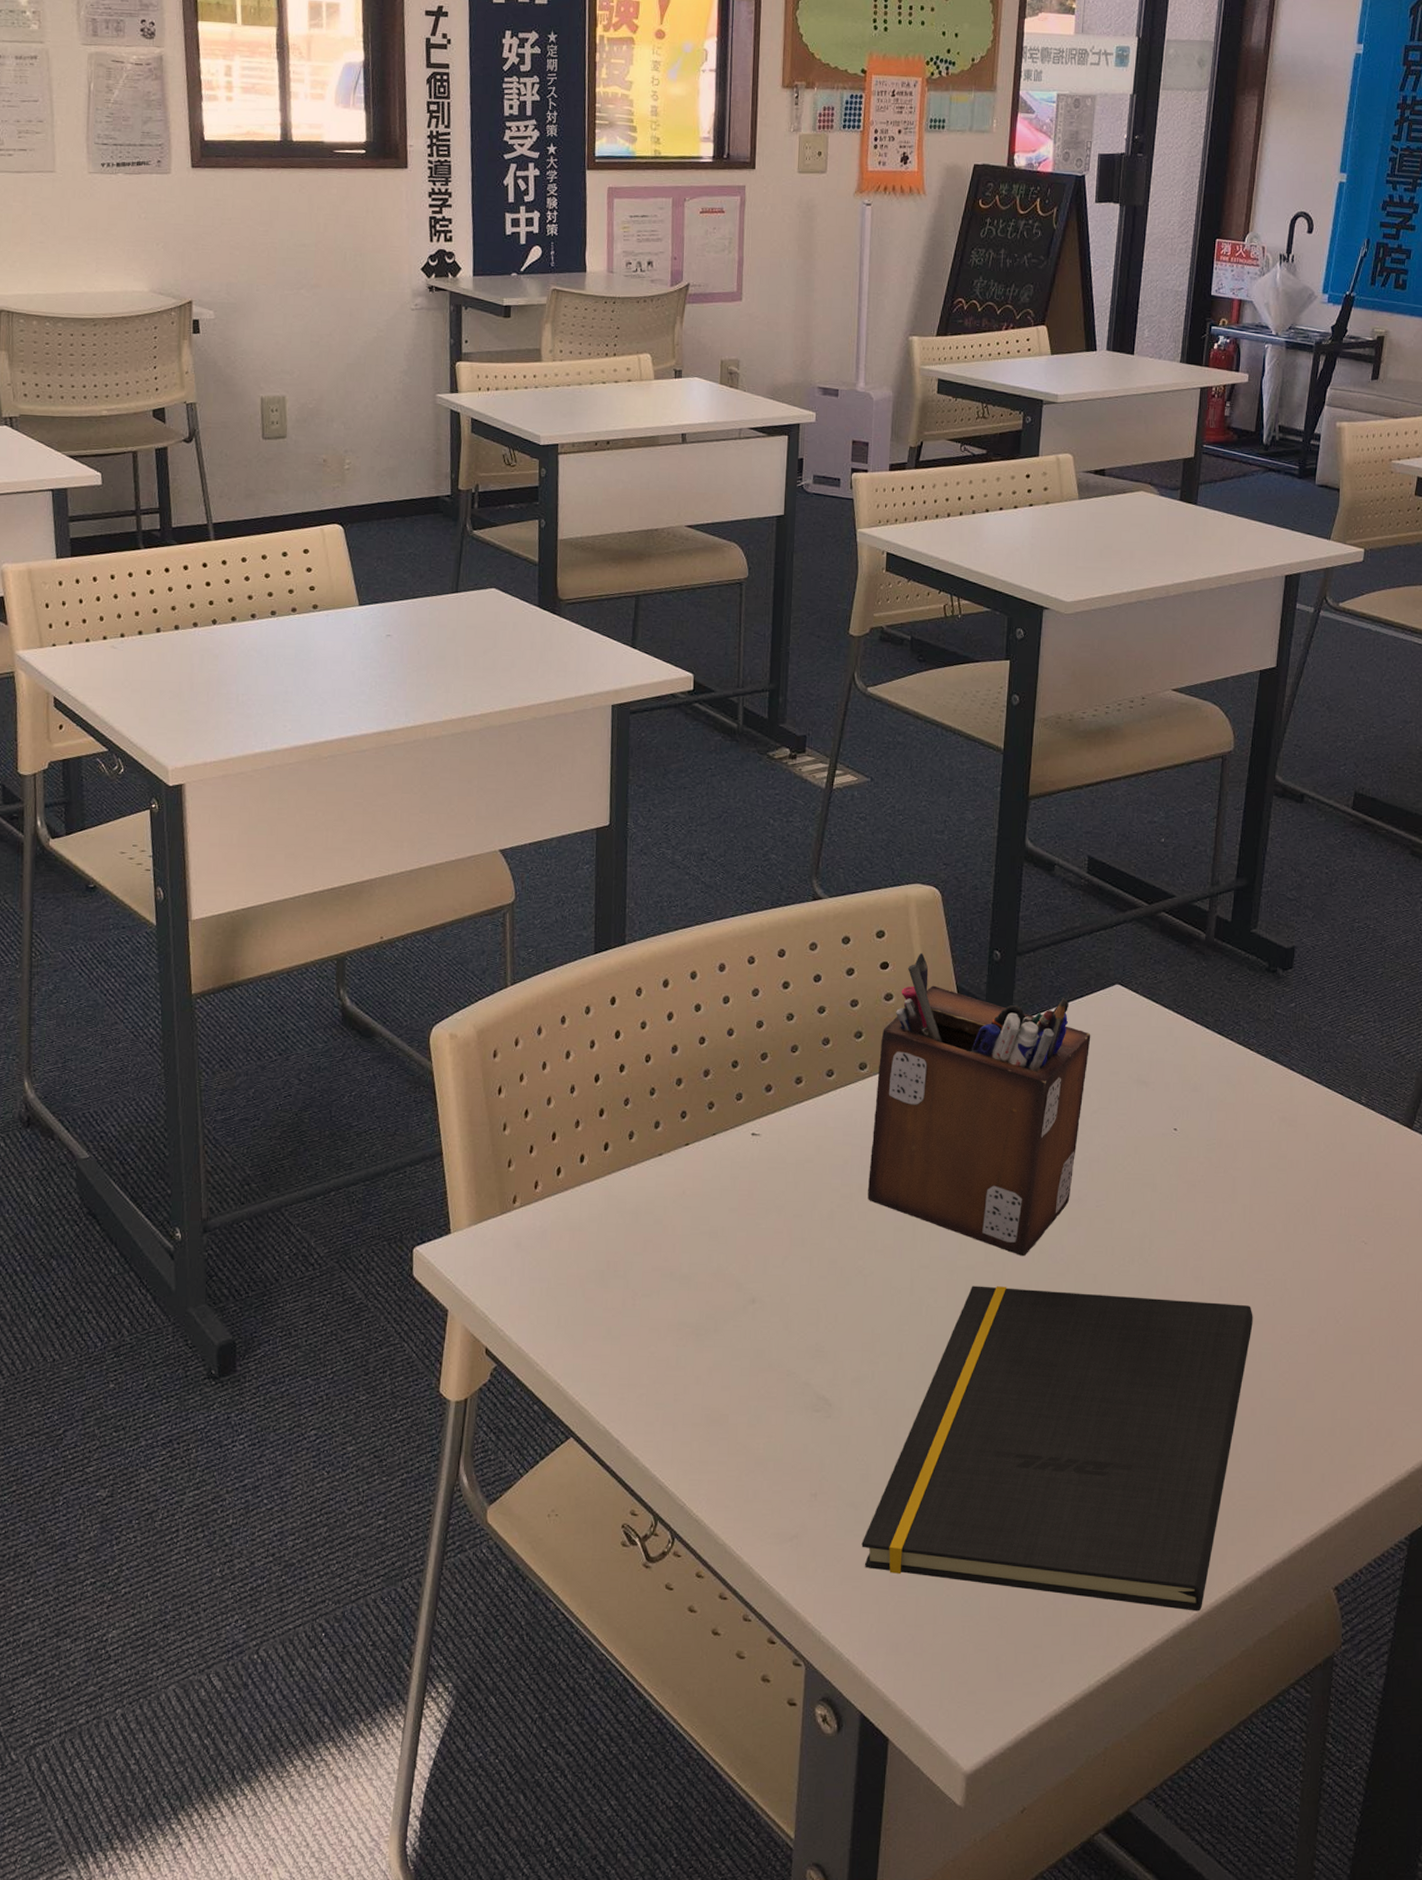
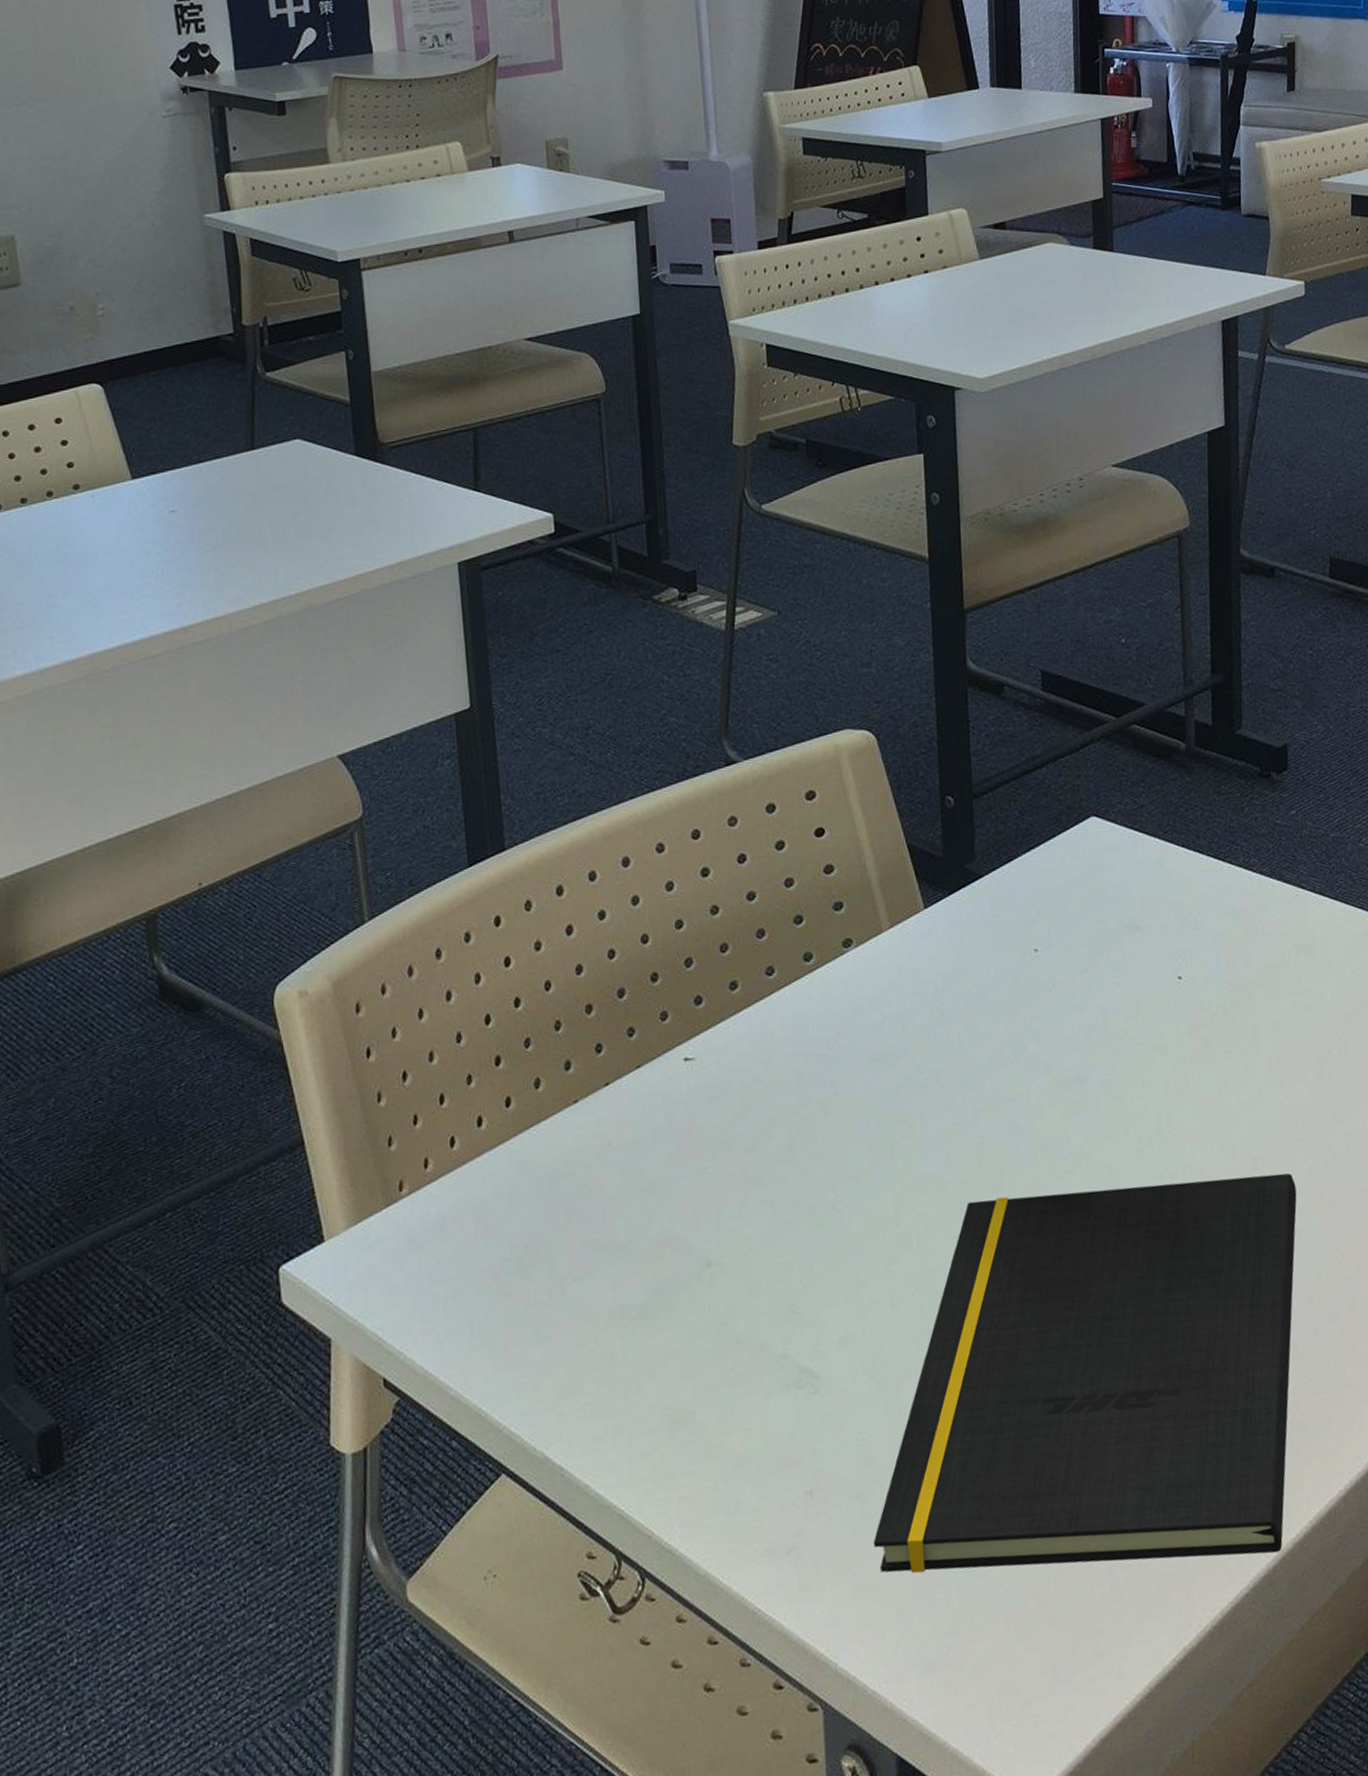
desk organizer: present [868,952,1091,1257] -> none [826,810,1071,1158]

